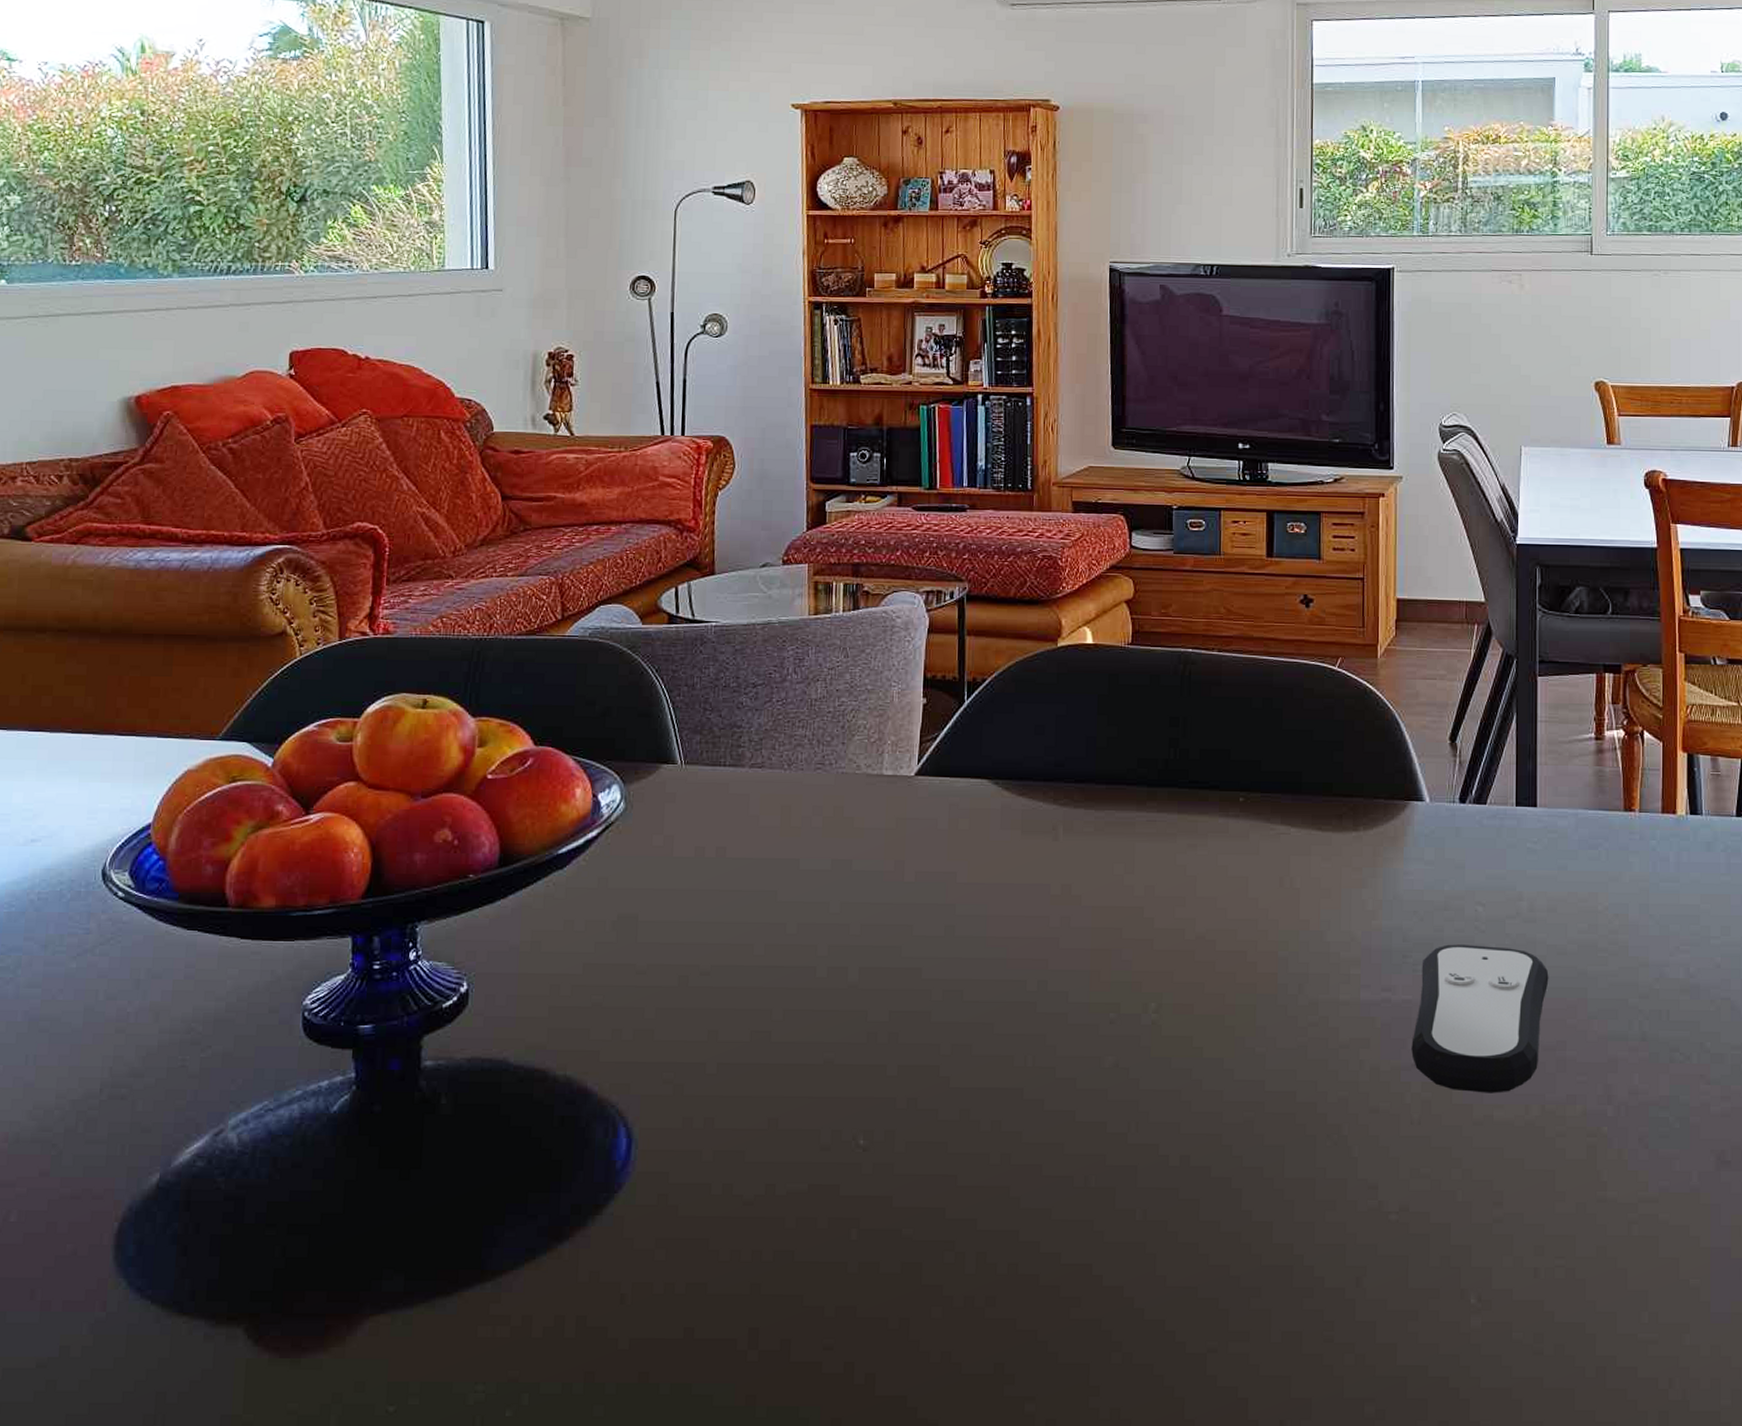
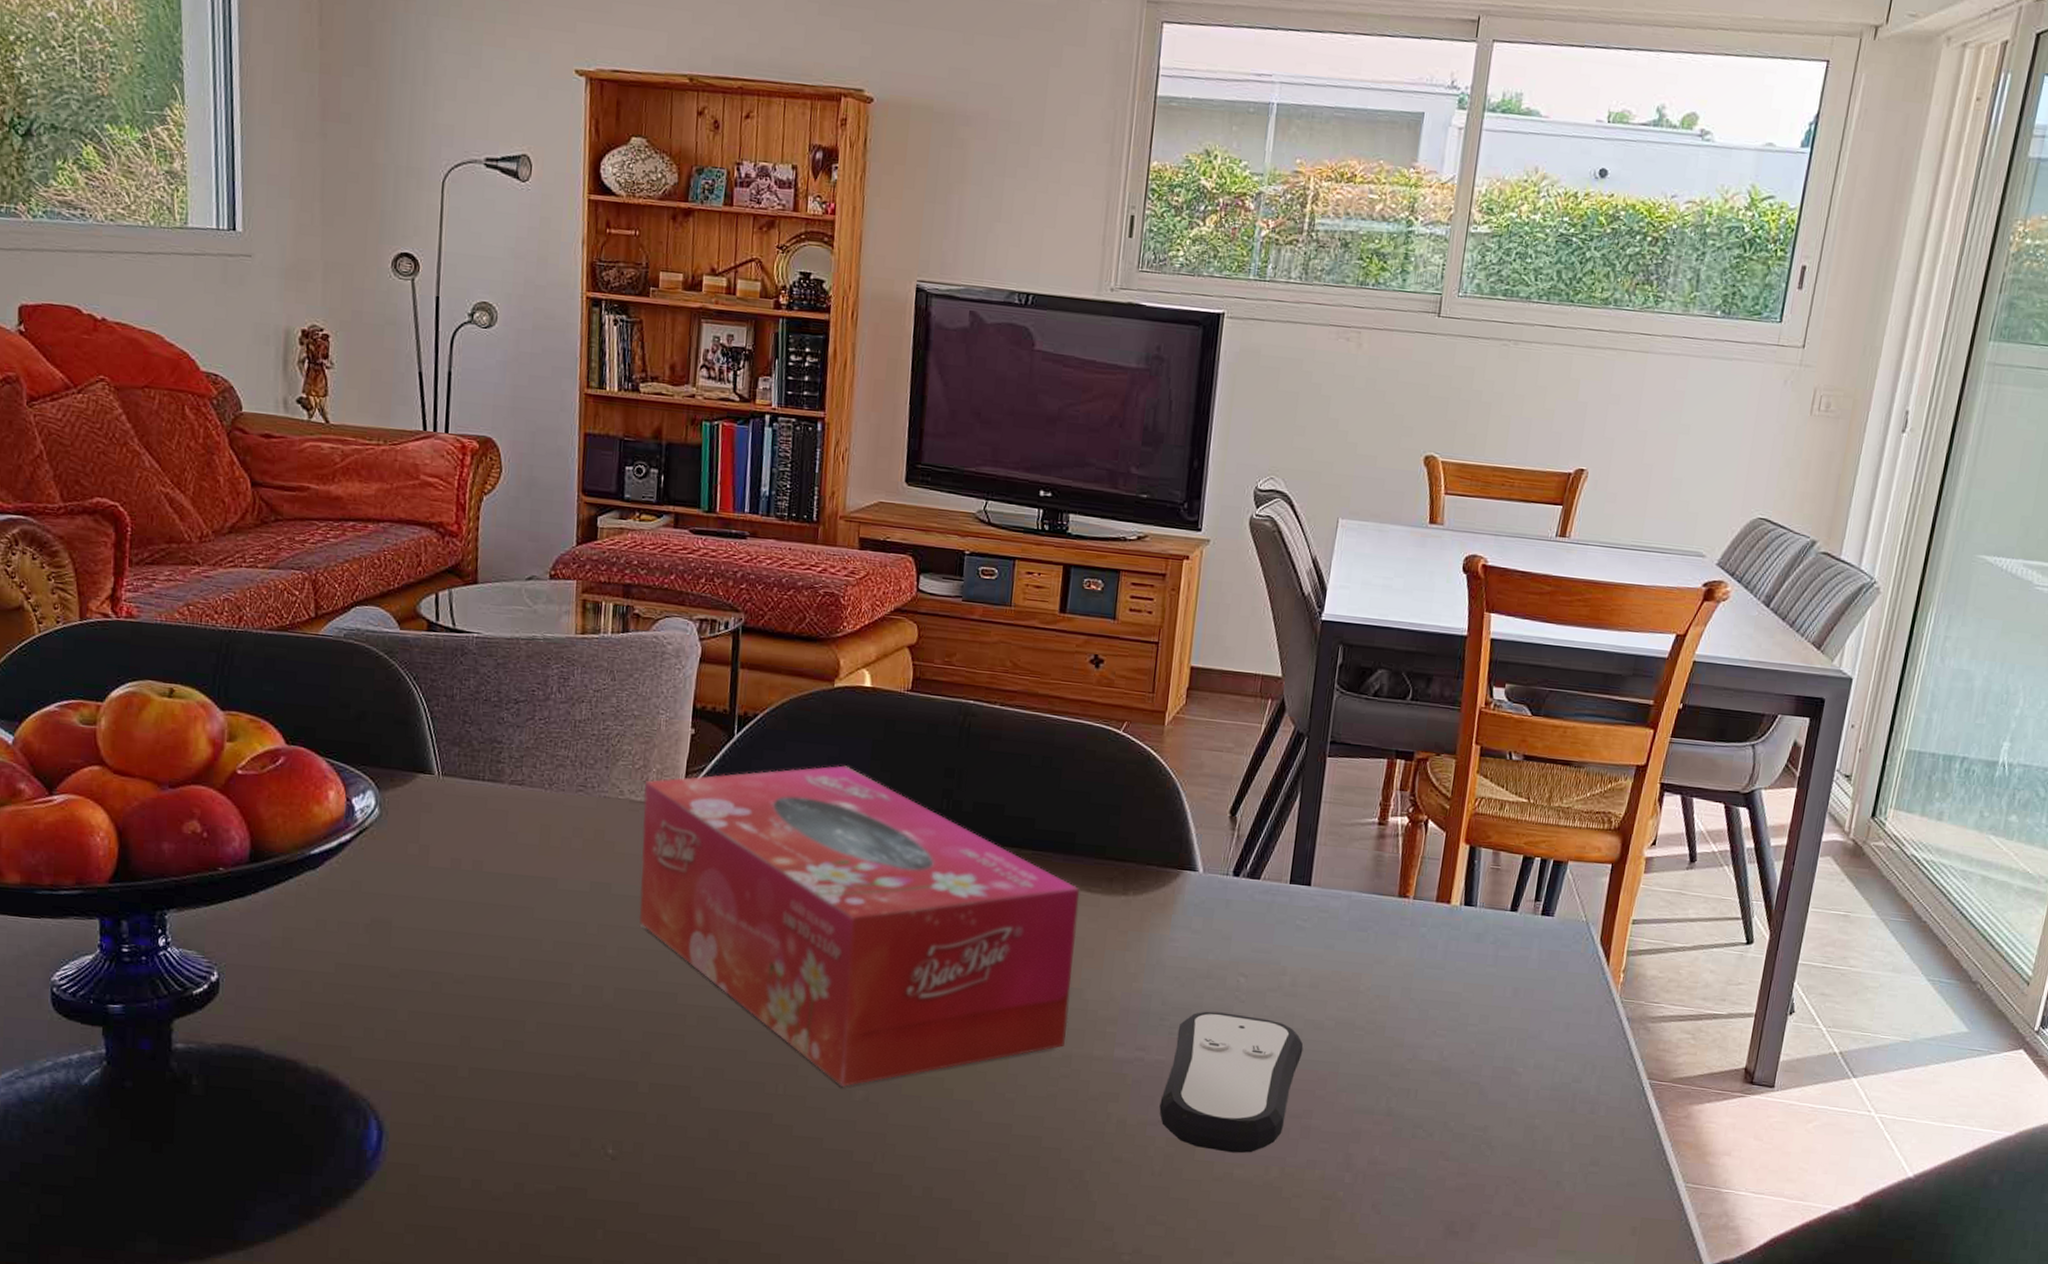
tissue box: none [879,723,1312,1054] -> present [639,765,1080,1087]

